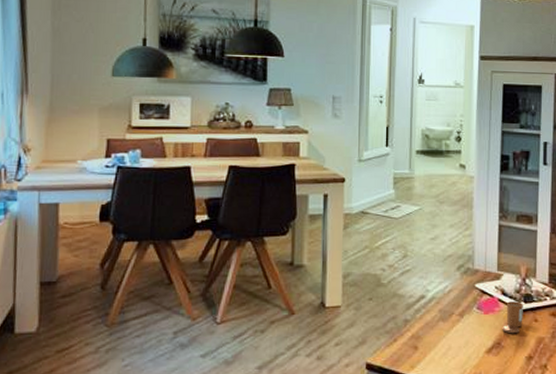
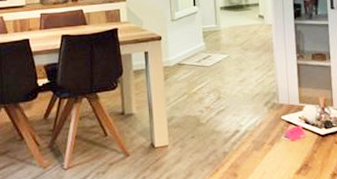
candle: present [502,301,523,334] -> none [308,128,325,156]

